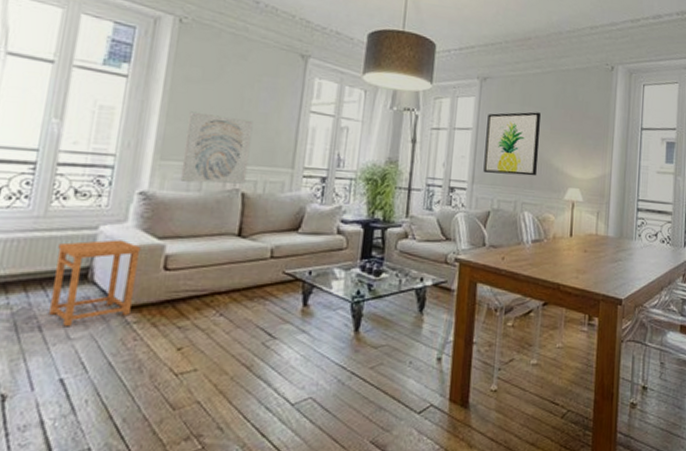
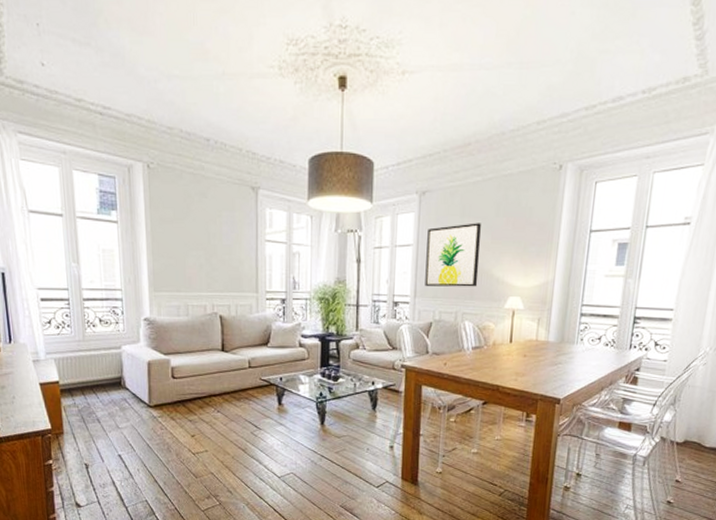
side table: present [49,239,141,327] -> none [97,356,155,420]
wall art: present [180,111,254,184] -> none [169,248,221,309]

